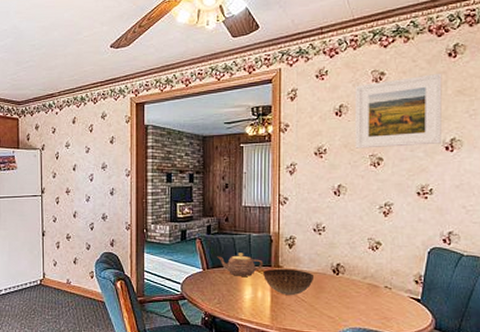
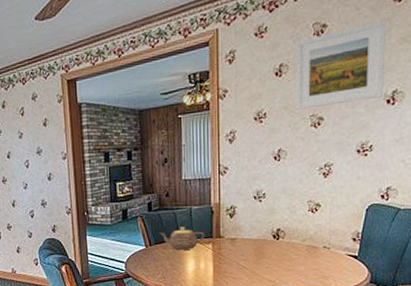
bowl: present [263,268,313,295] -> none [205,238,254,264]

